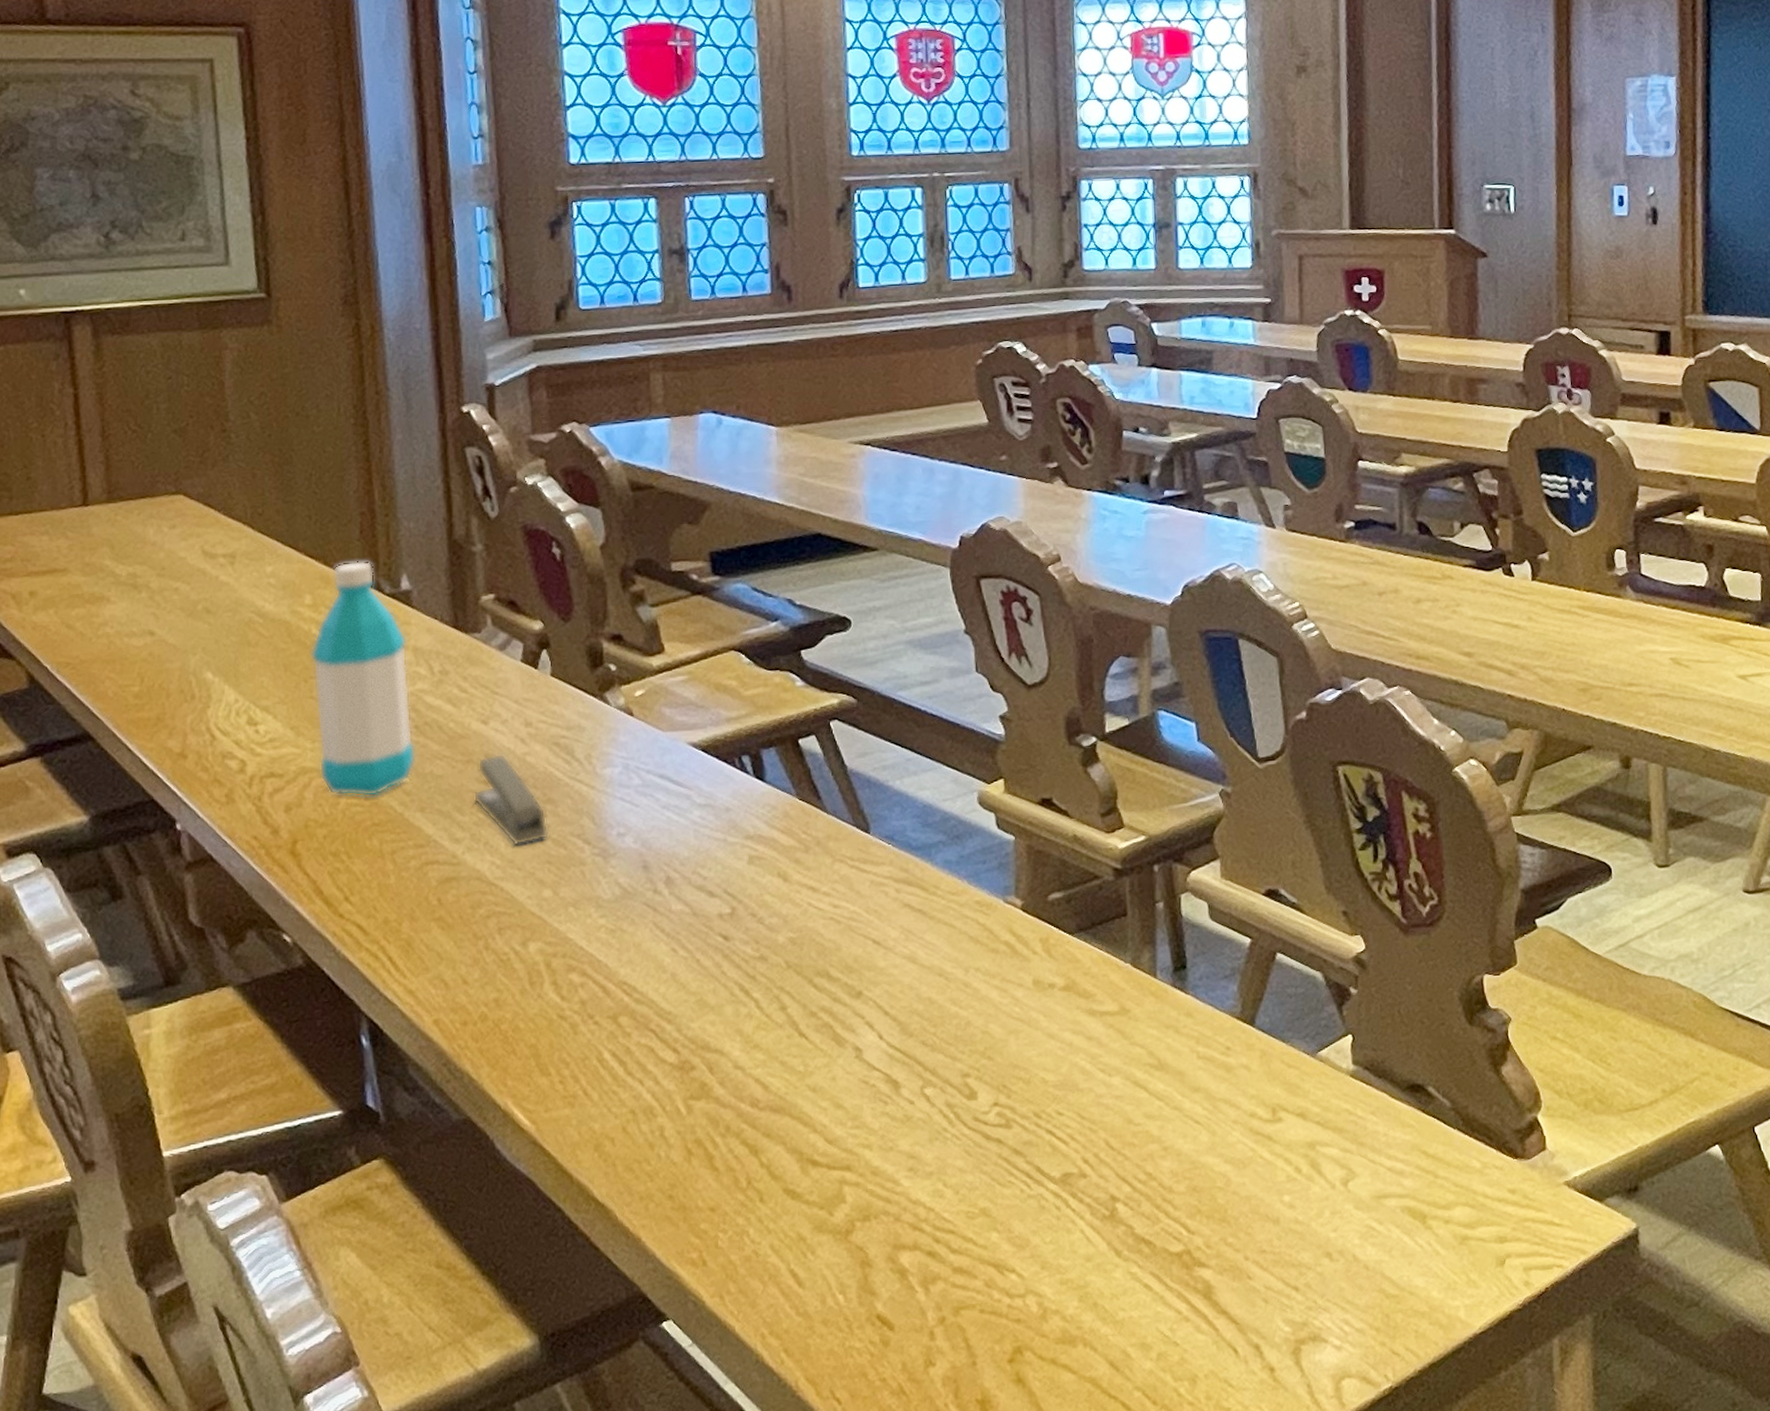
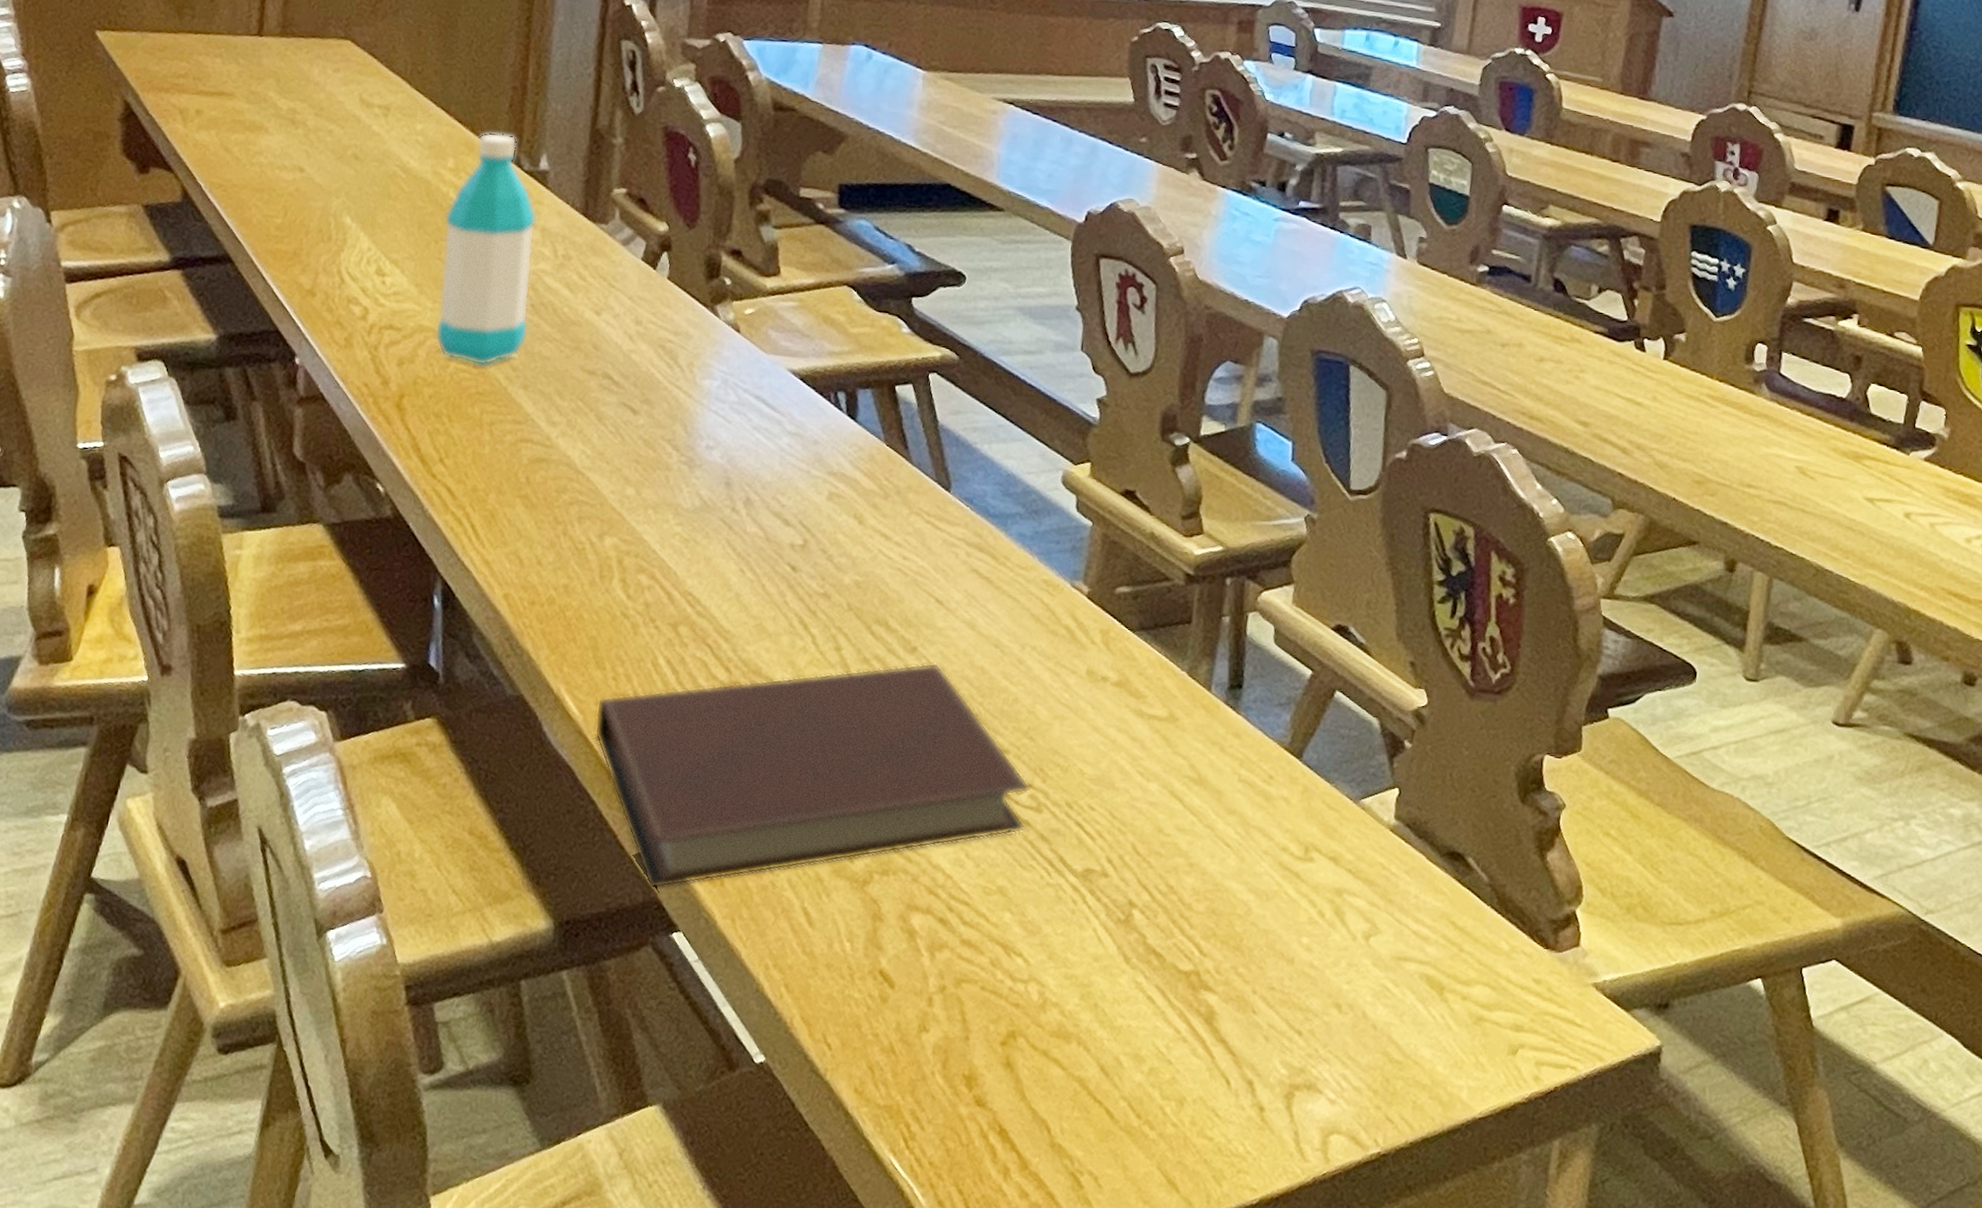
stapler: present [473,753,549,846] -> none [574,345,642,441]
notebook: none [547,1003,999,1284] -> present [594,662,1032,890]

